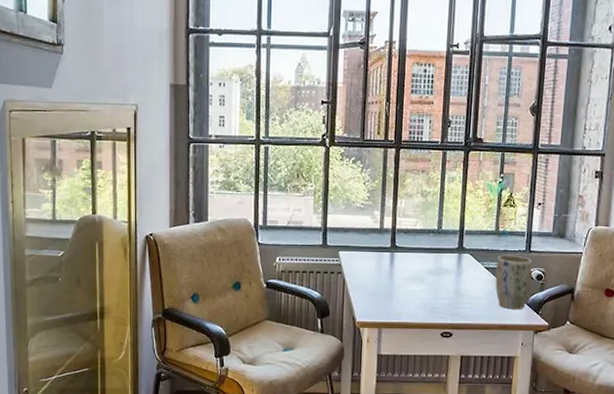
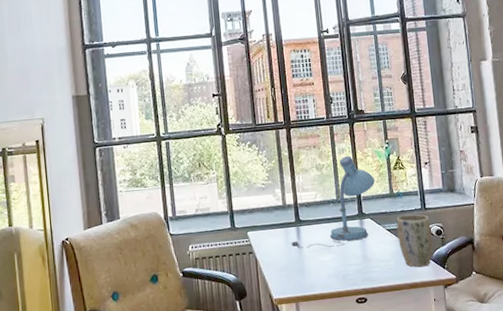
desk lamp: none [382,185,482,278] -> present [290,155,376,249]

